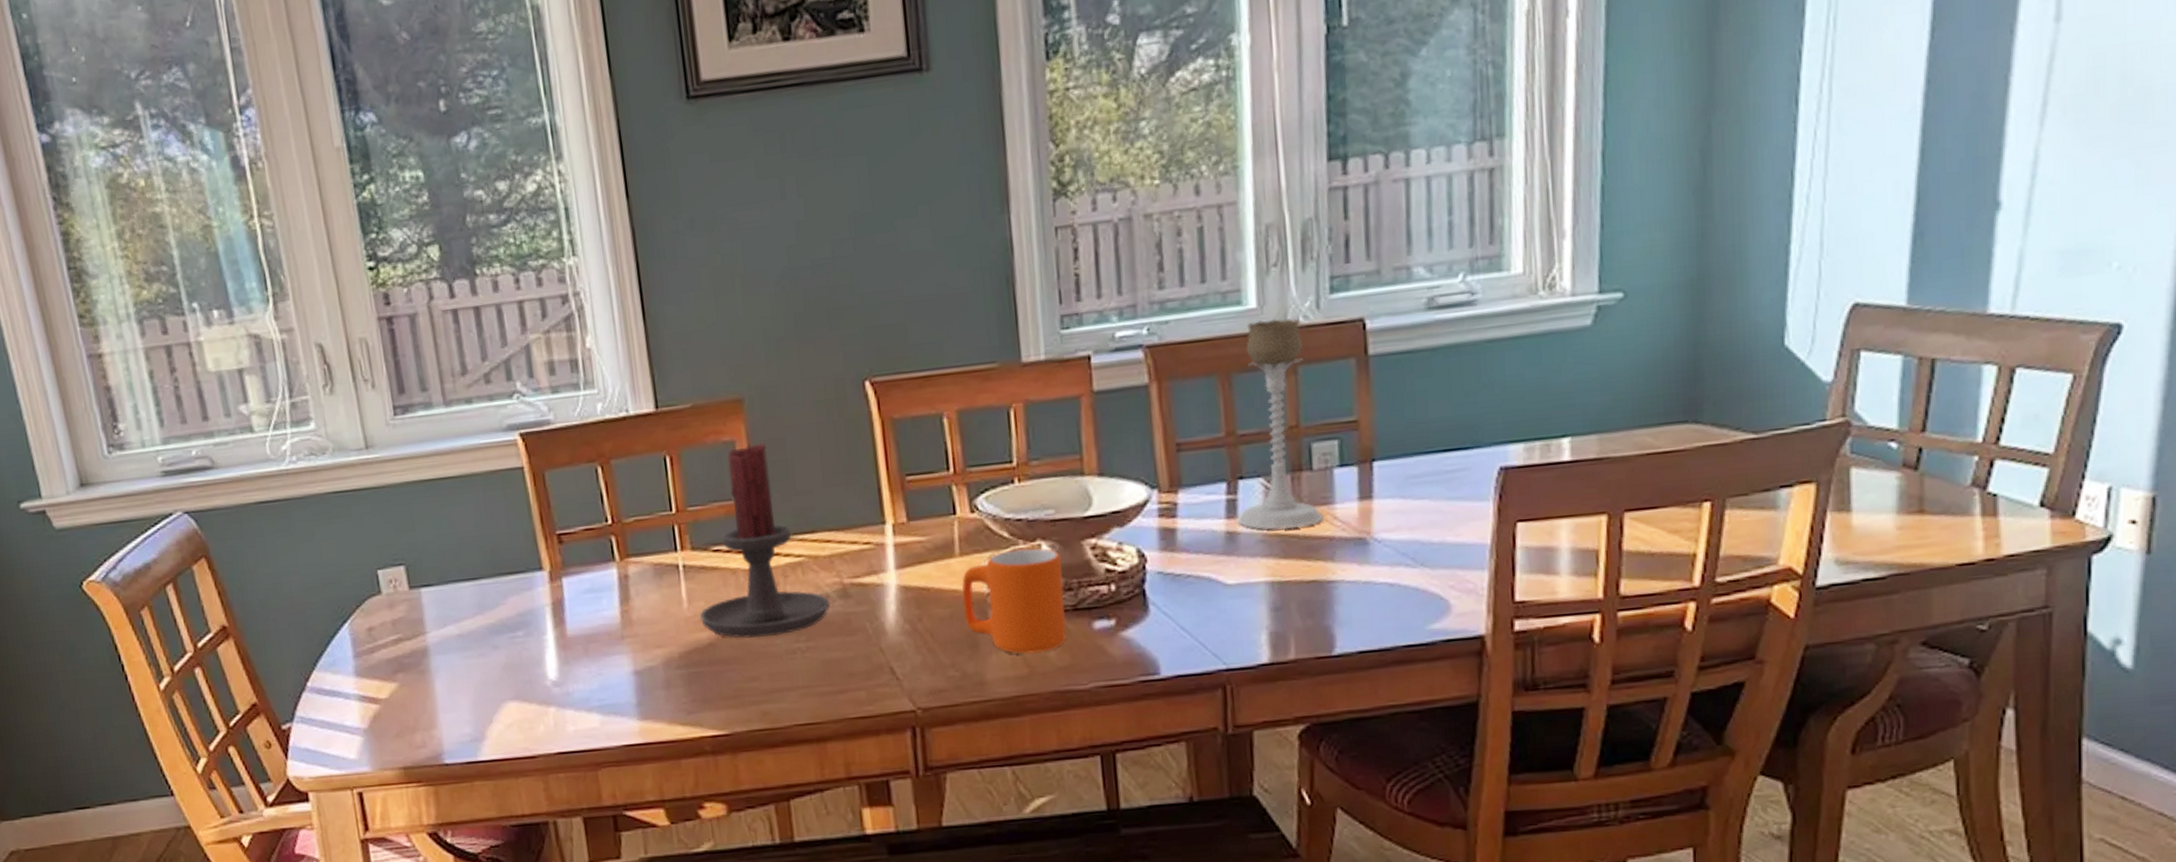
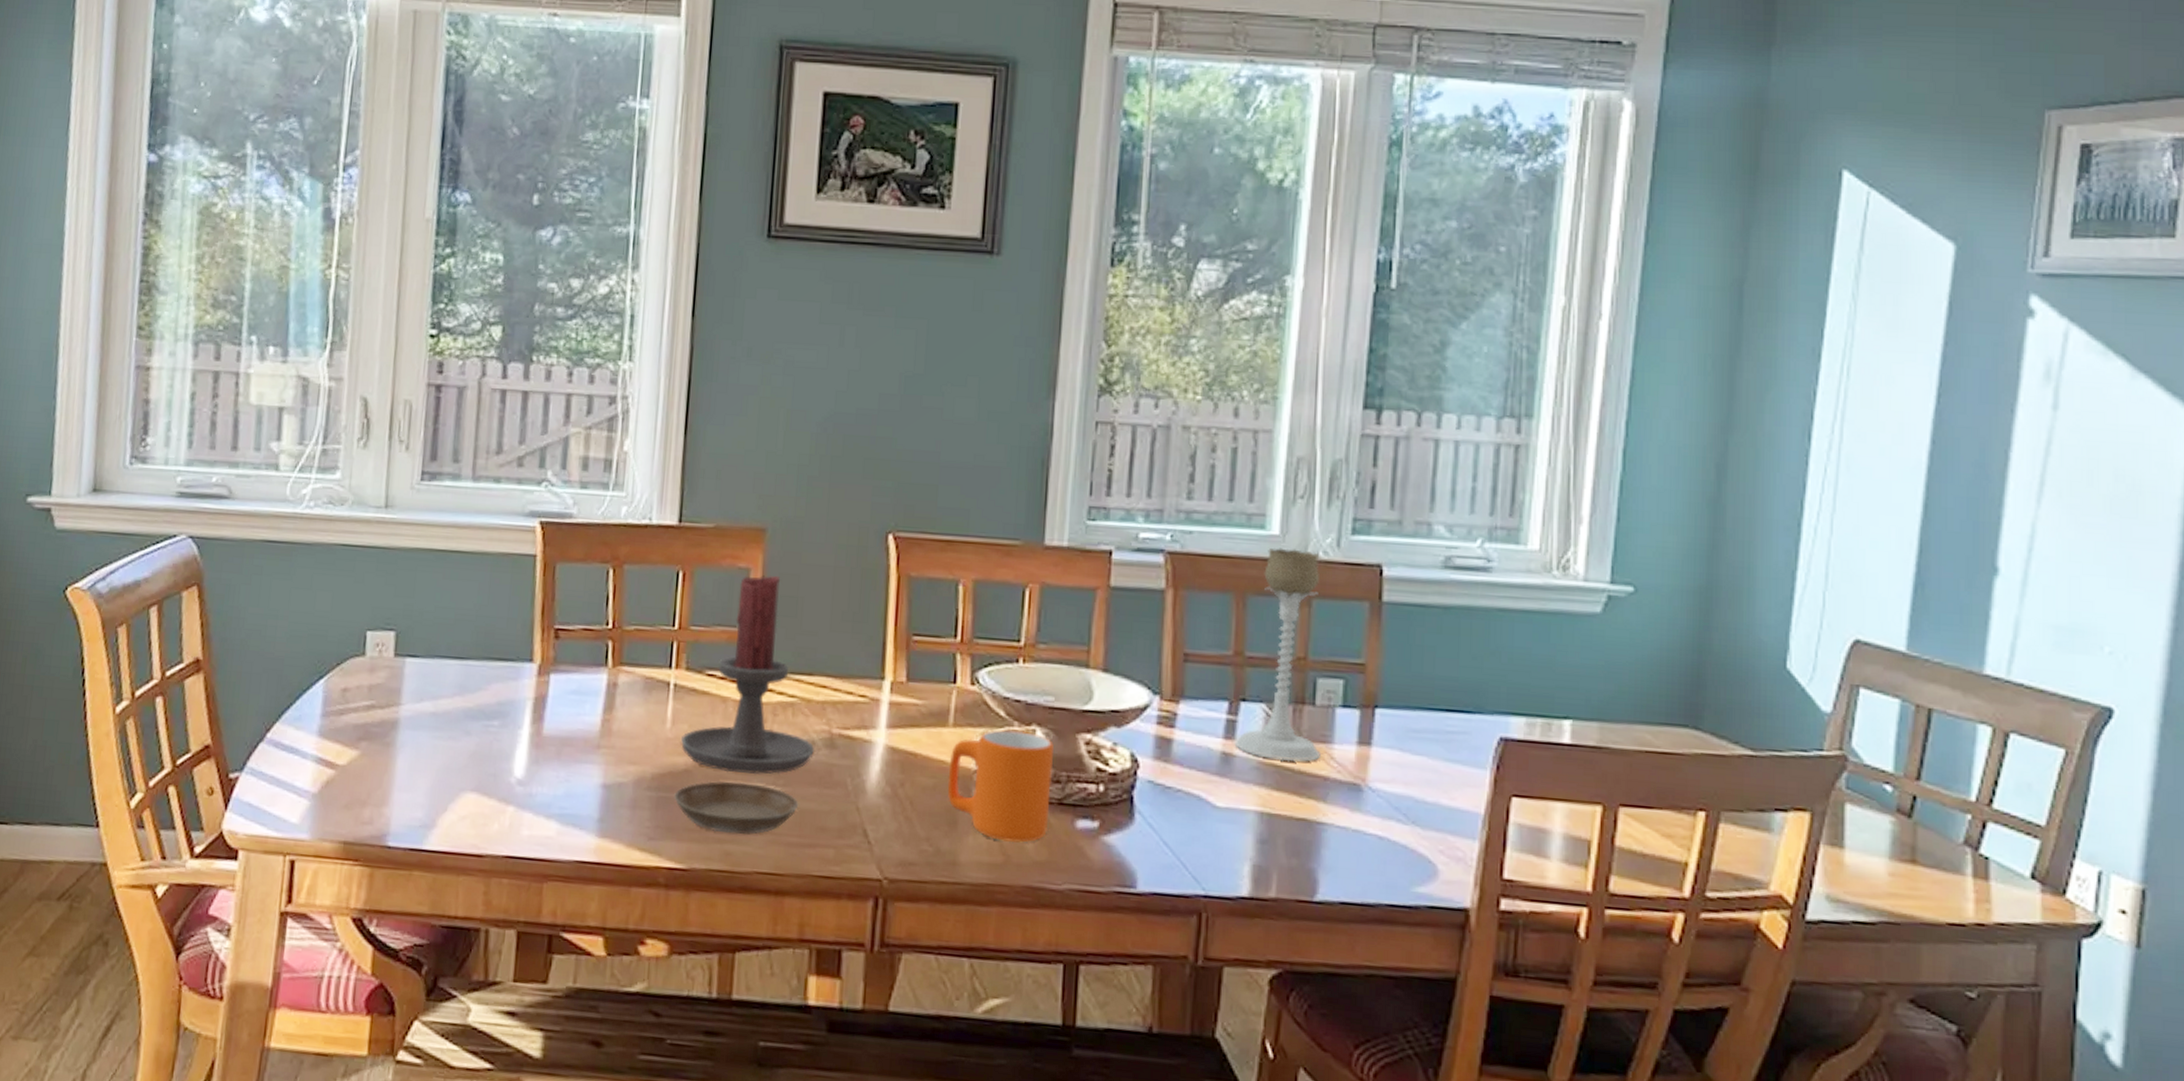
saucer: none [704,643,825,696] -> present [674,781,799,835]

